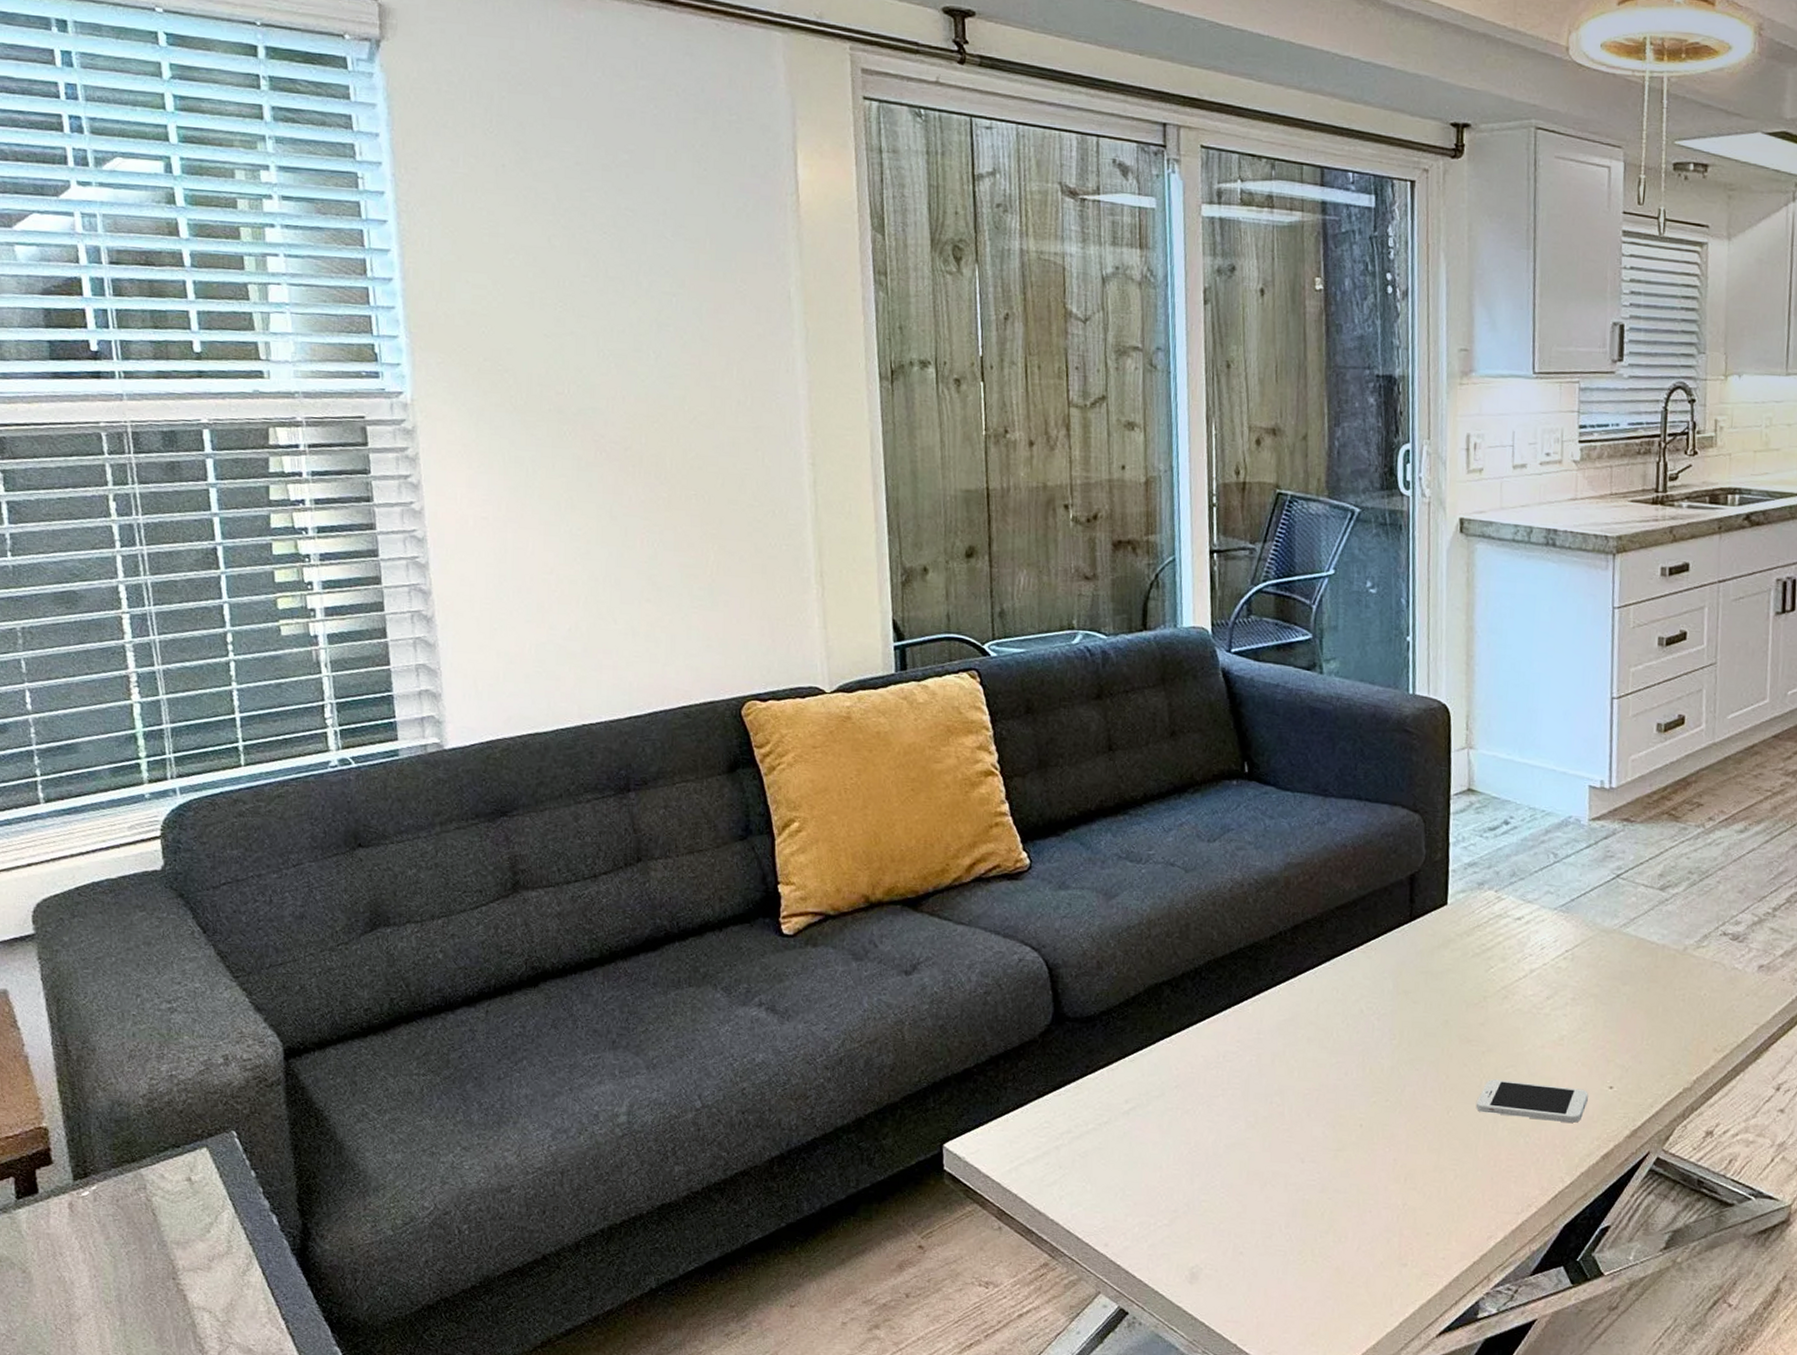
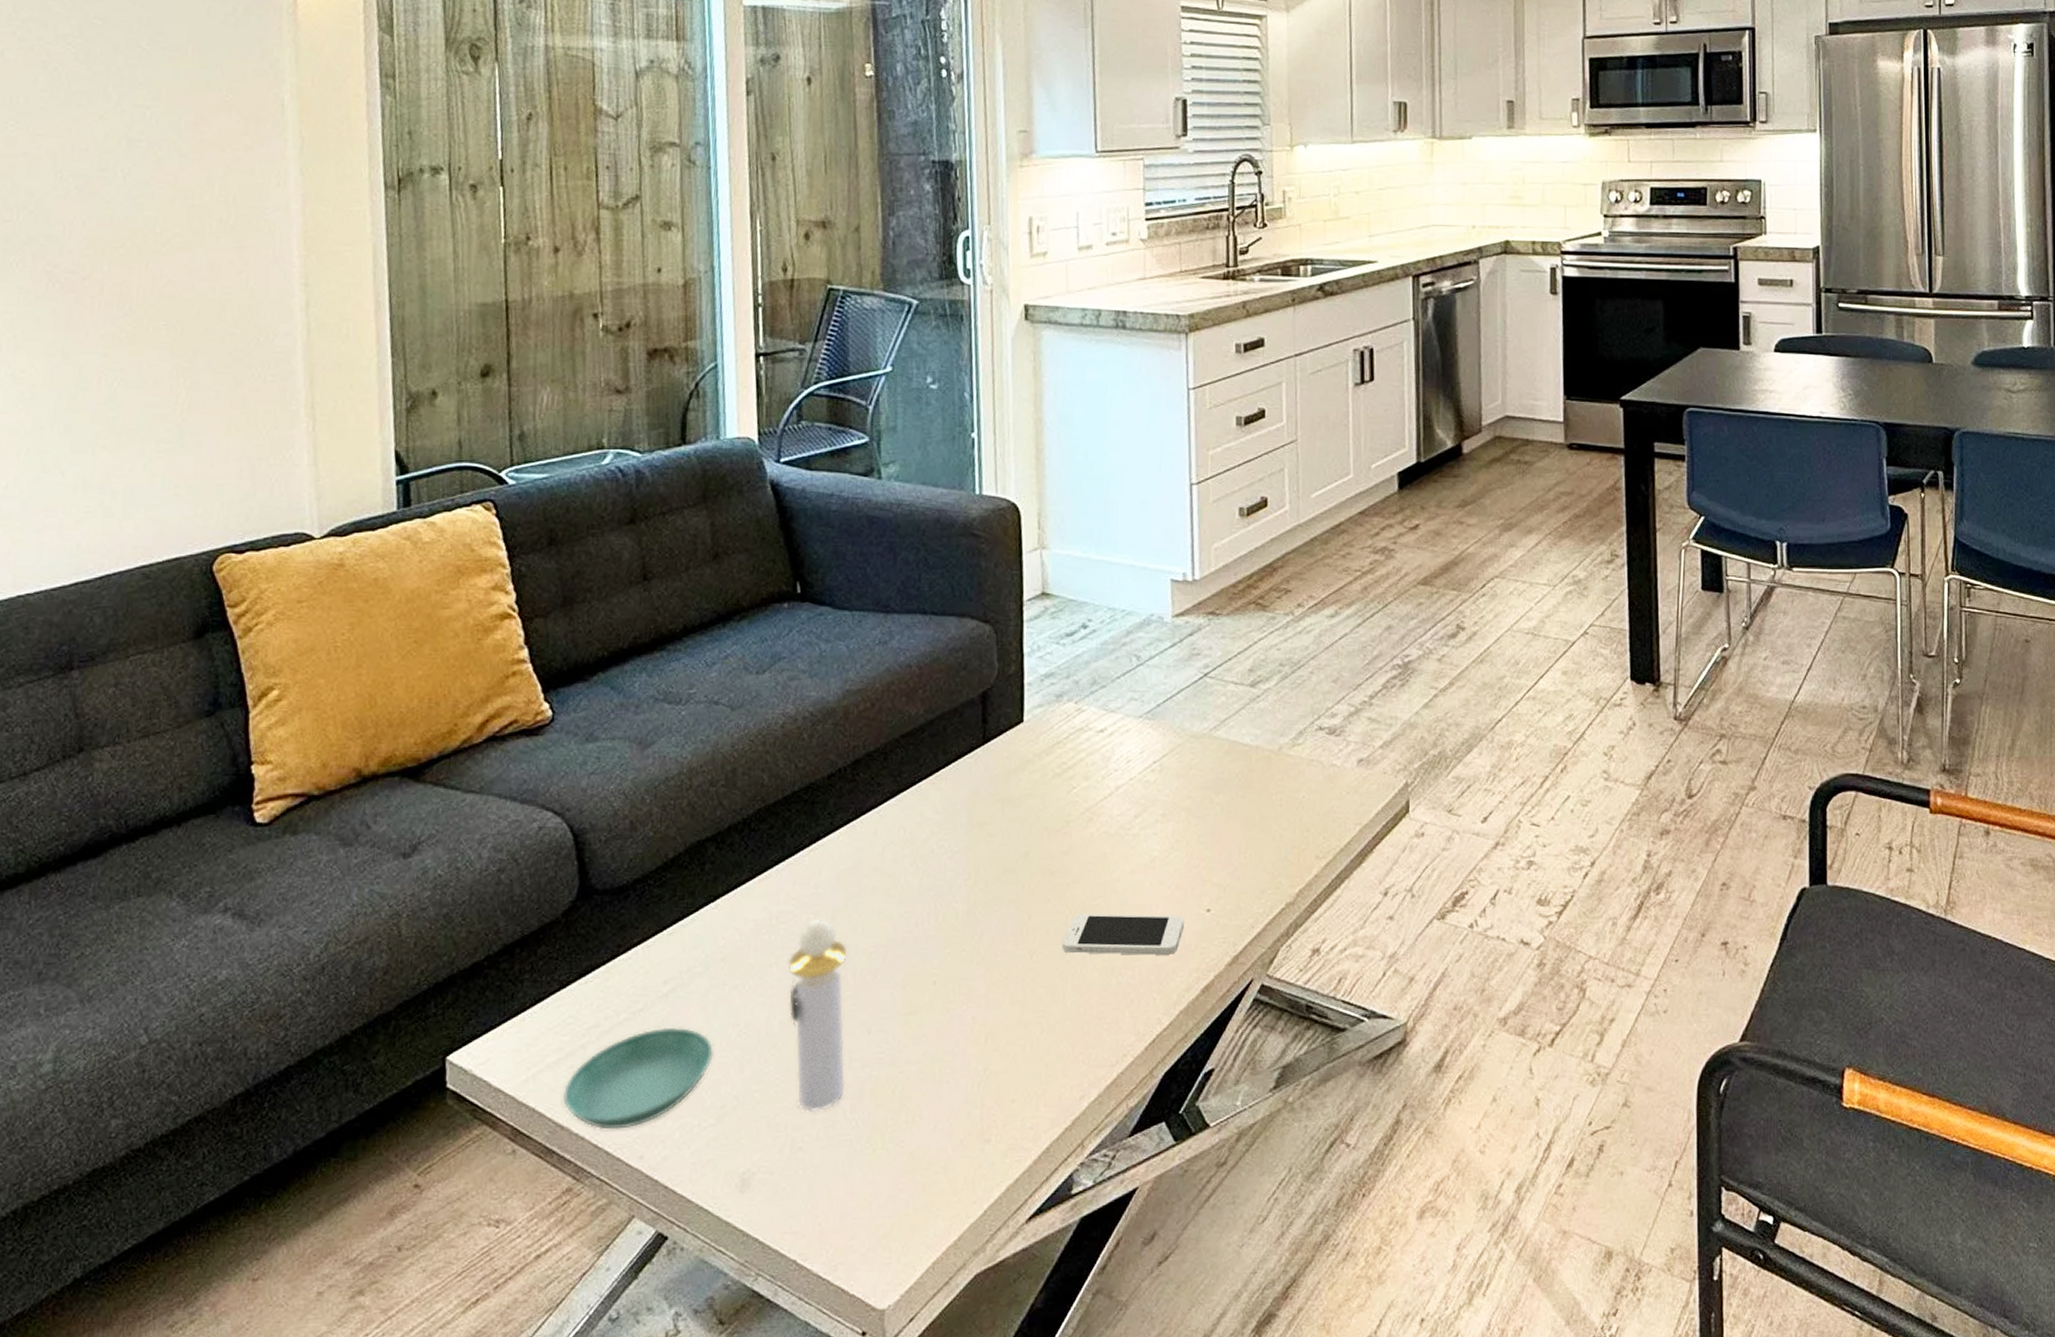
saucer: none [1040,1139,1168,1220] -> present [563,1027,713,1130]
perfume bottle: none [1232,1060,1285,1224] -> present [787,918,848,1113]

